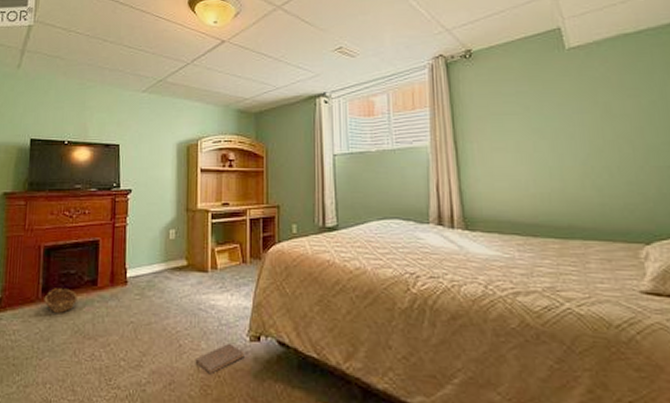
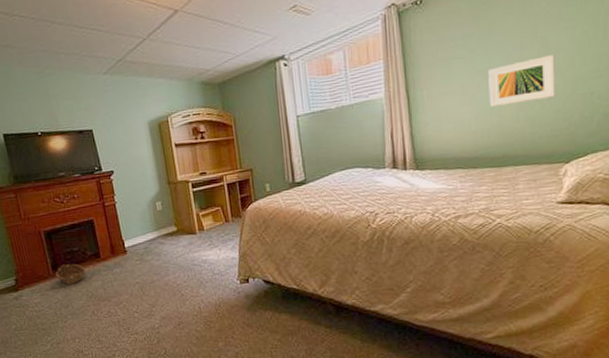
book: present [195,342,245,375] -> none [197,287,238,313]
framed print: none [545,122,625,169] -> present [488,55,555,107]

